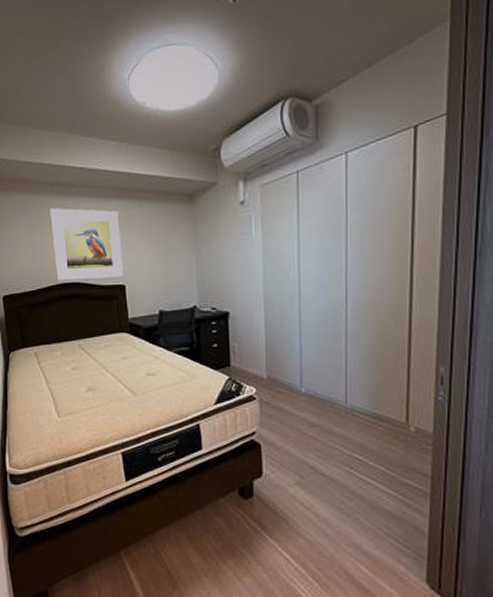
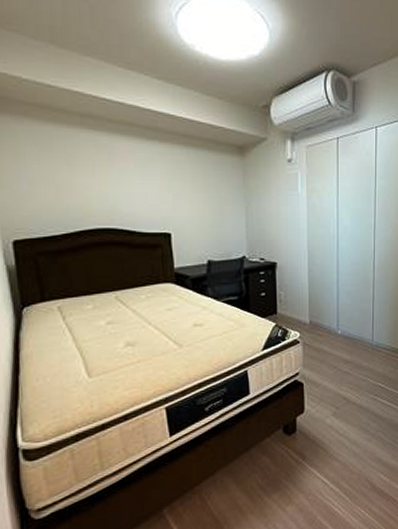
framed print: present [50,208,123,281] -> none [79,143,168,226]

